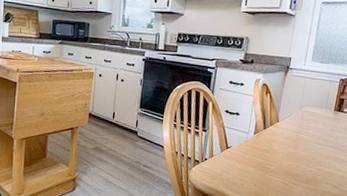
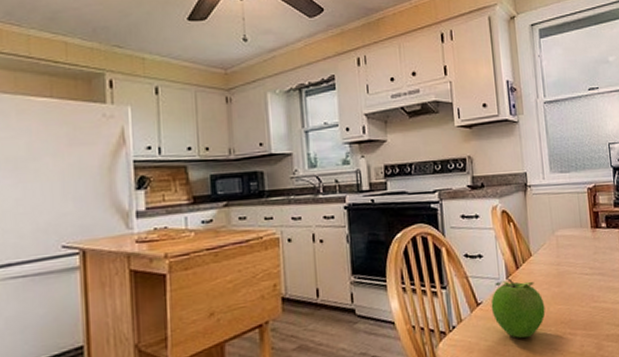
fruit: none [237,135,280,179] -> present [491,279,546,339]

